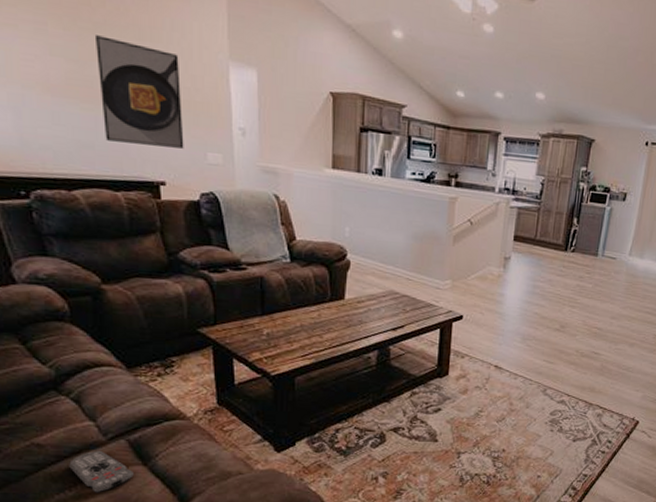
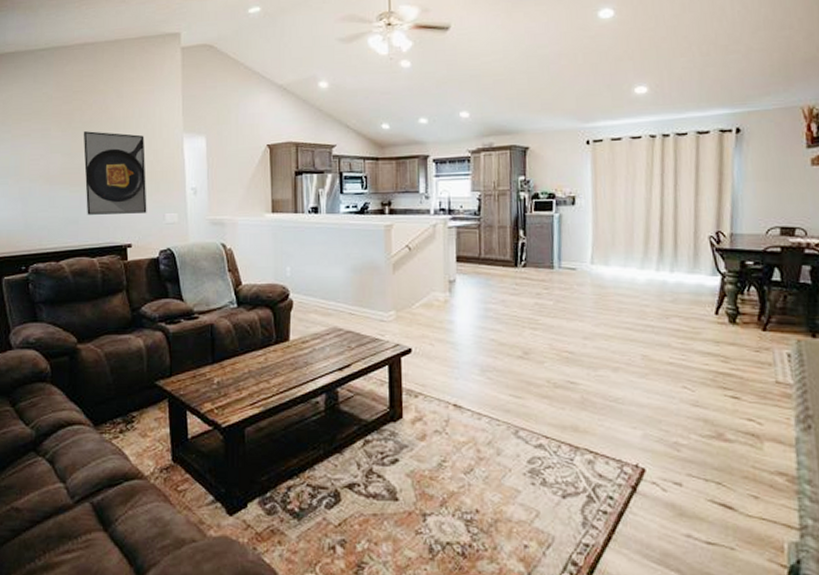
remote control: present [69,450,134,493] -> none [40,514,95,563]

